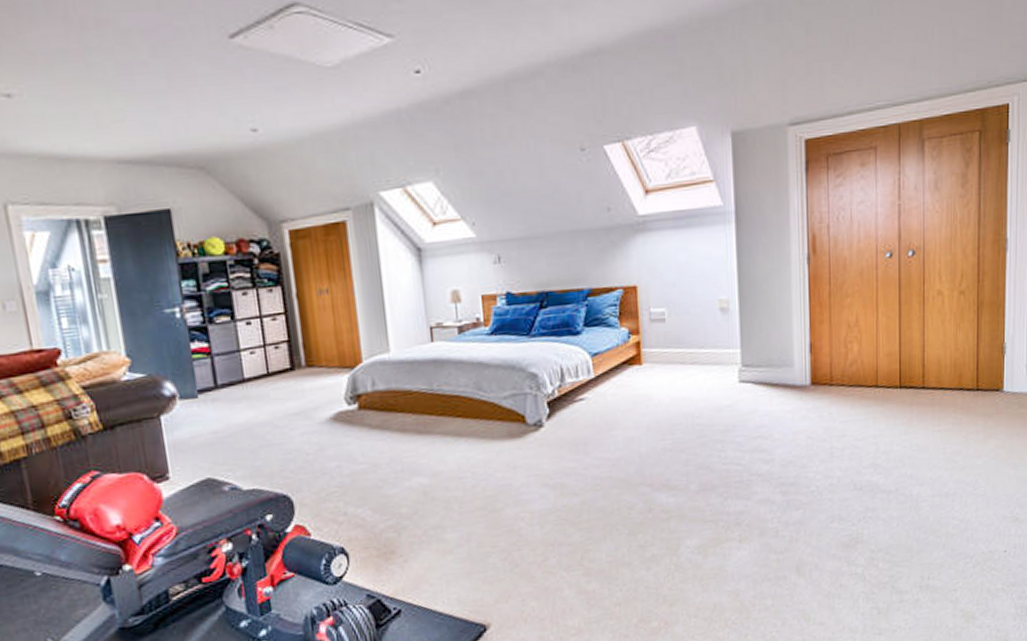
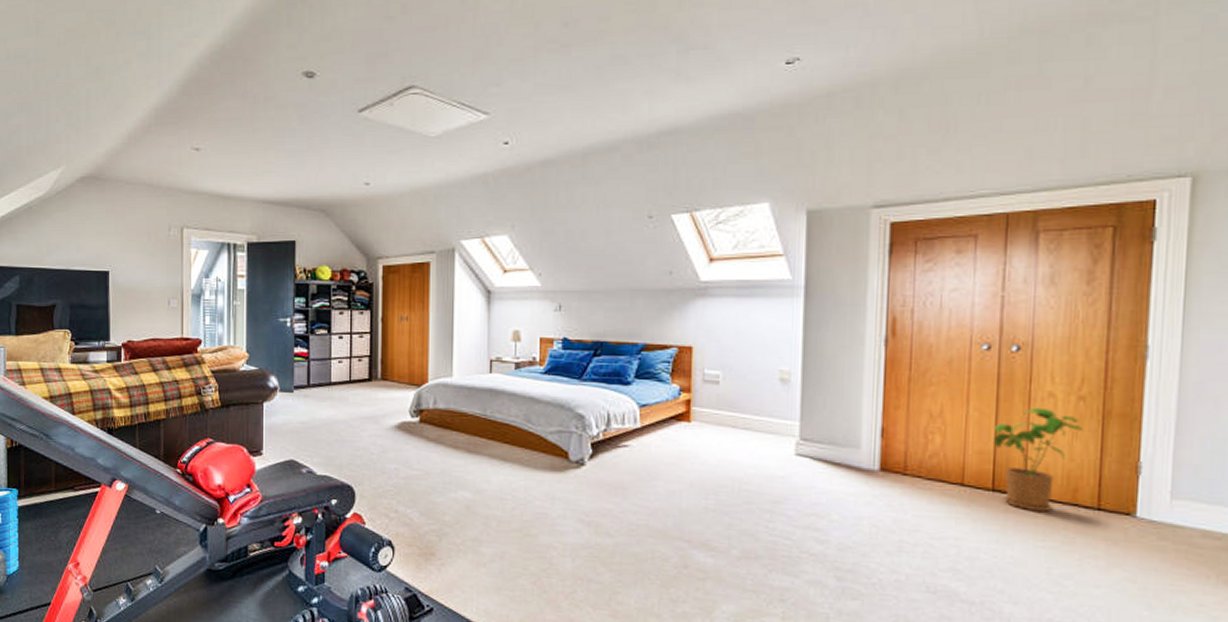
house plant: none [898,305,964,401] -> present [992,407,1084,513]

